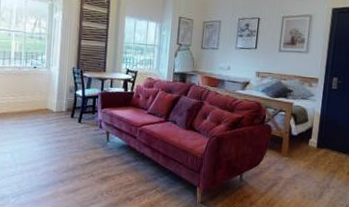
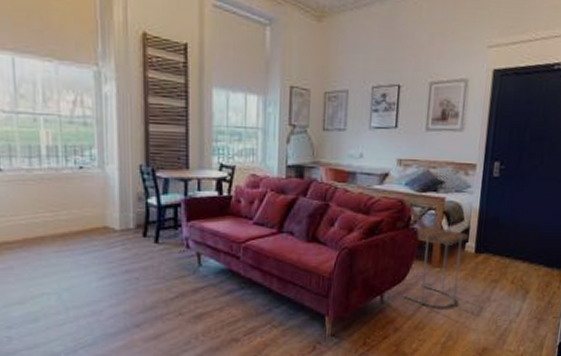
side table: none [256,123,312,190] -> present [401,225,469,308]

